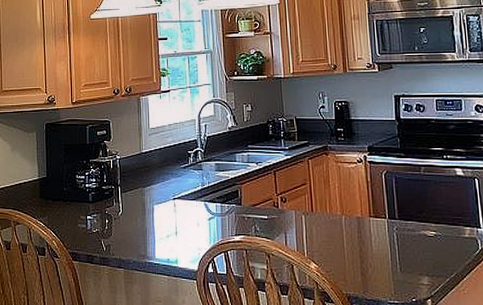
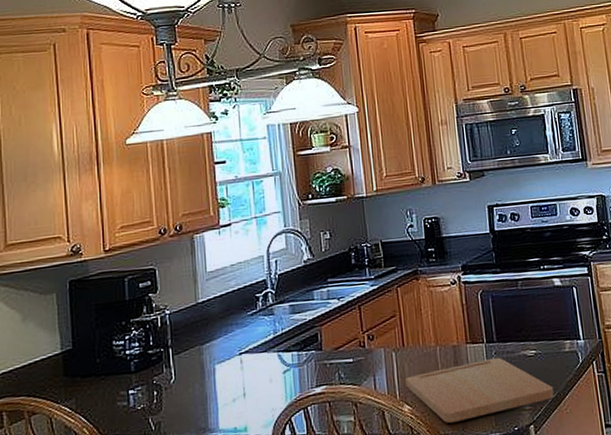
cutting board: none [313,233,453,285] -> present [405,357,555,423]

